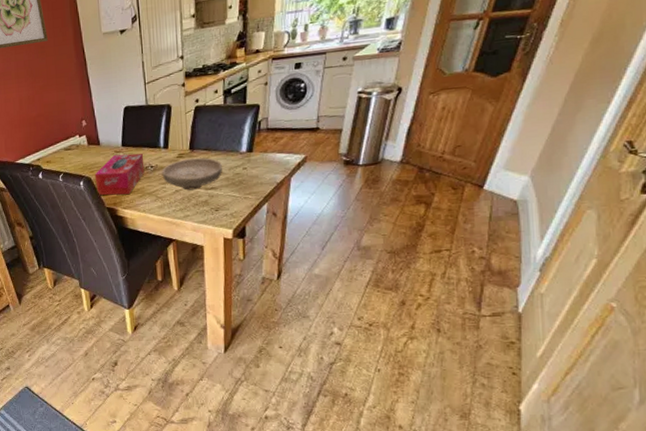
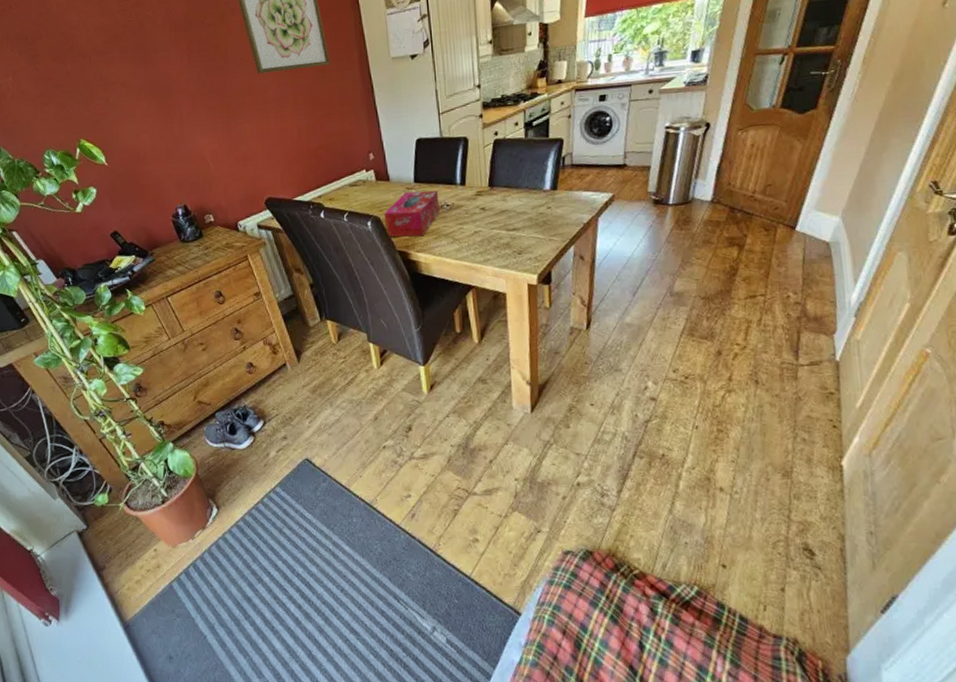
bowl: present [161,158,223,190] -> none [458,196,526,232]

